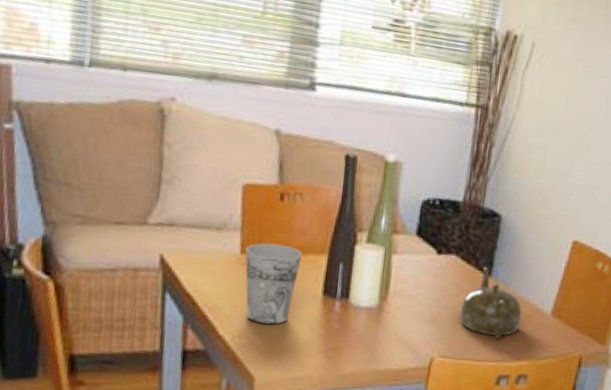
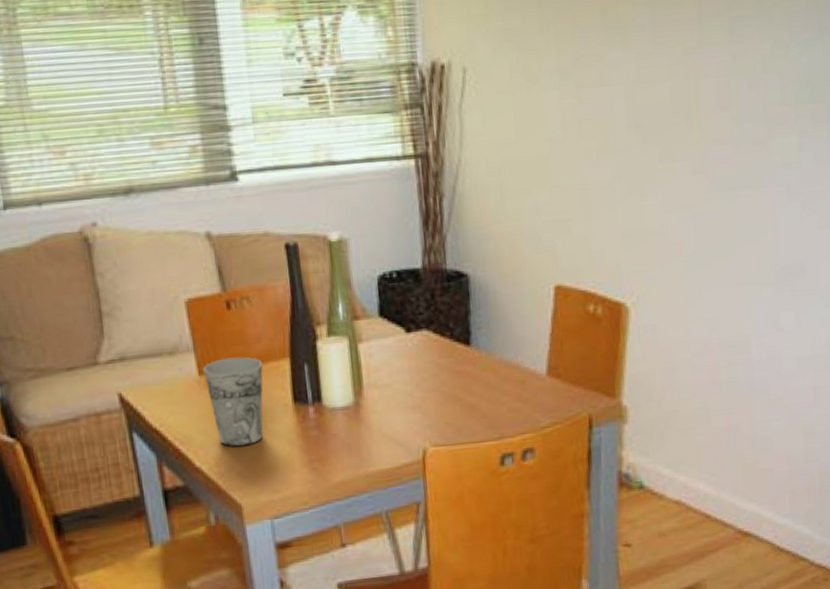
teapot: present [459,267,523,339] -> none [444,336,515,414]

